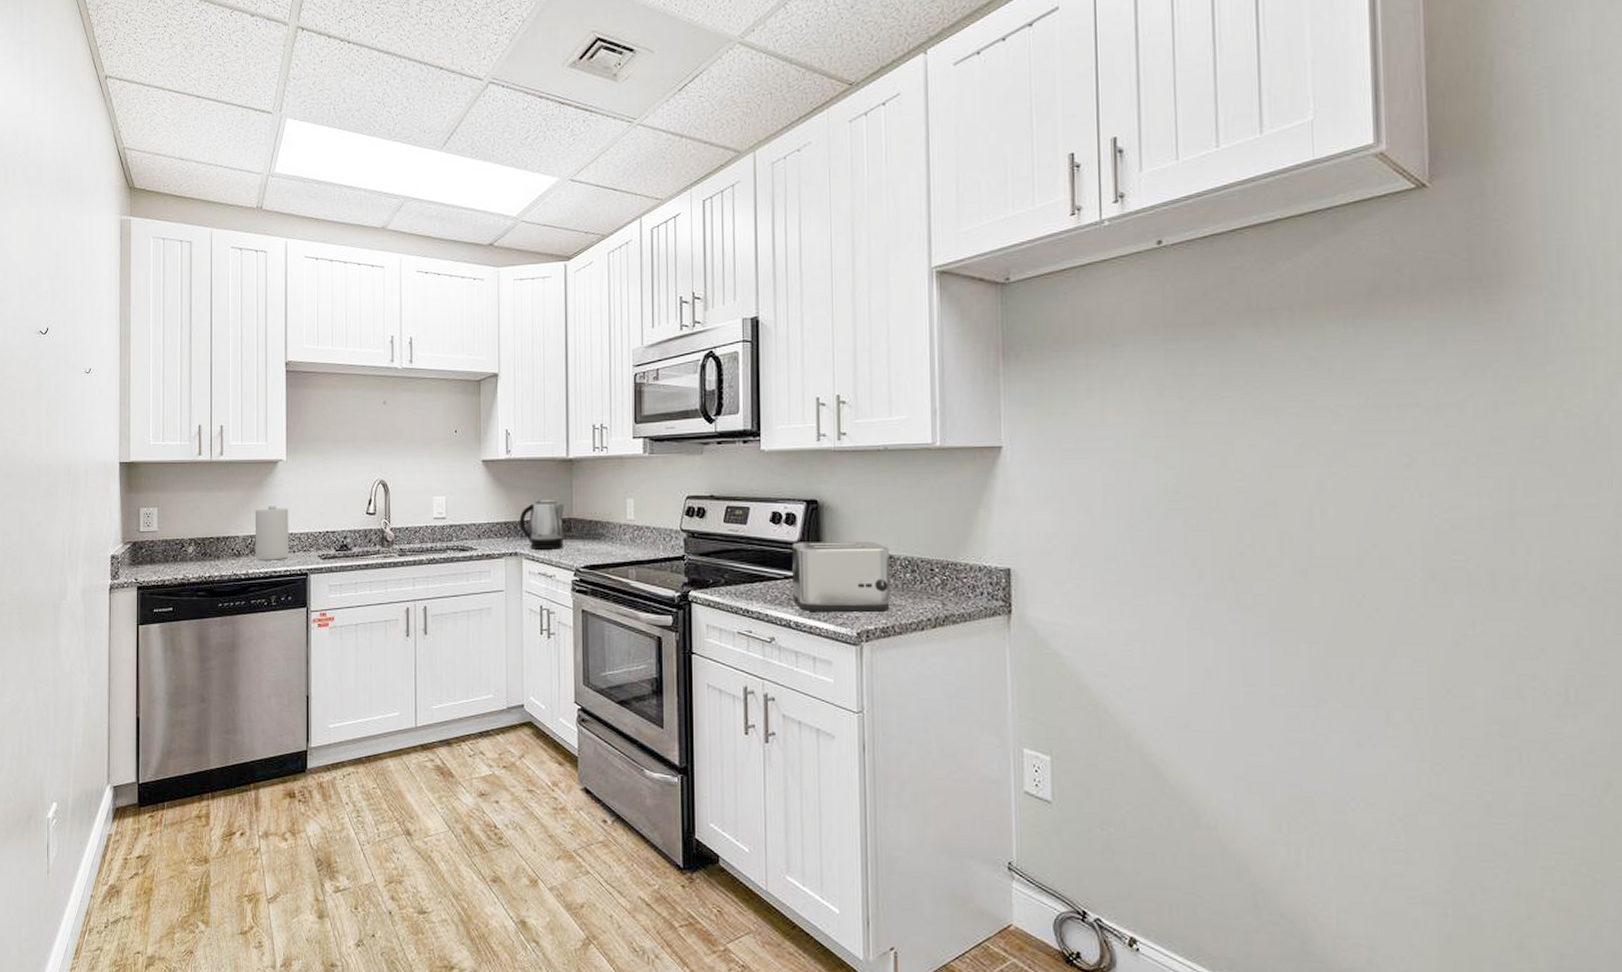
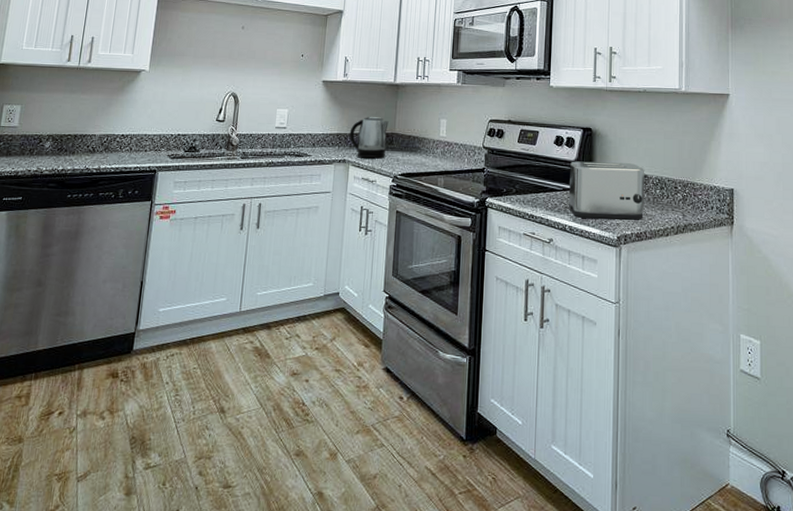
paper towel holder: present [254,506,289,560] -> none [109,109,146,158]

